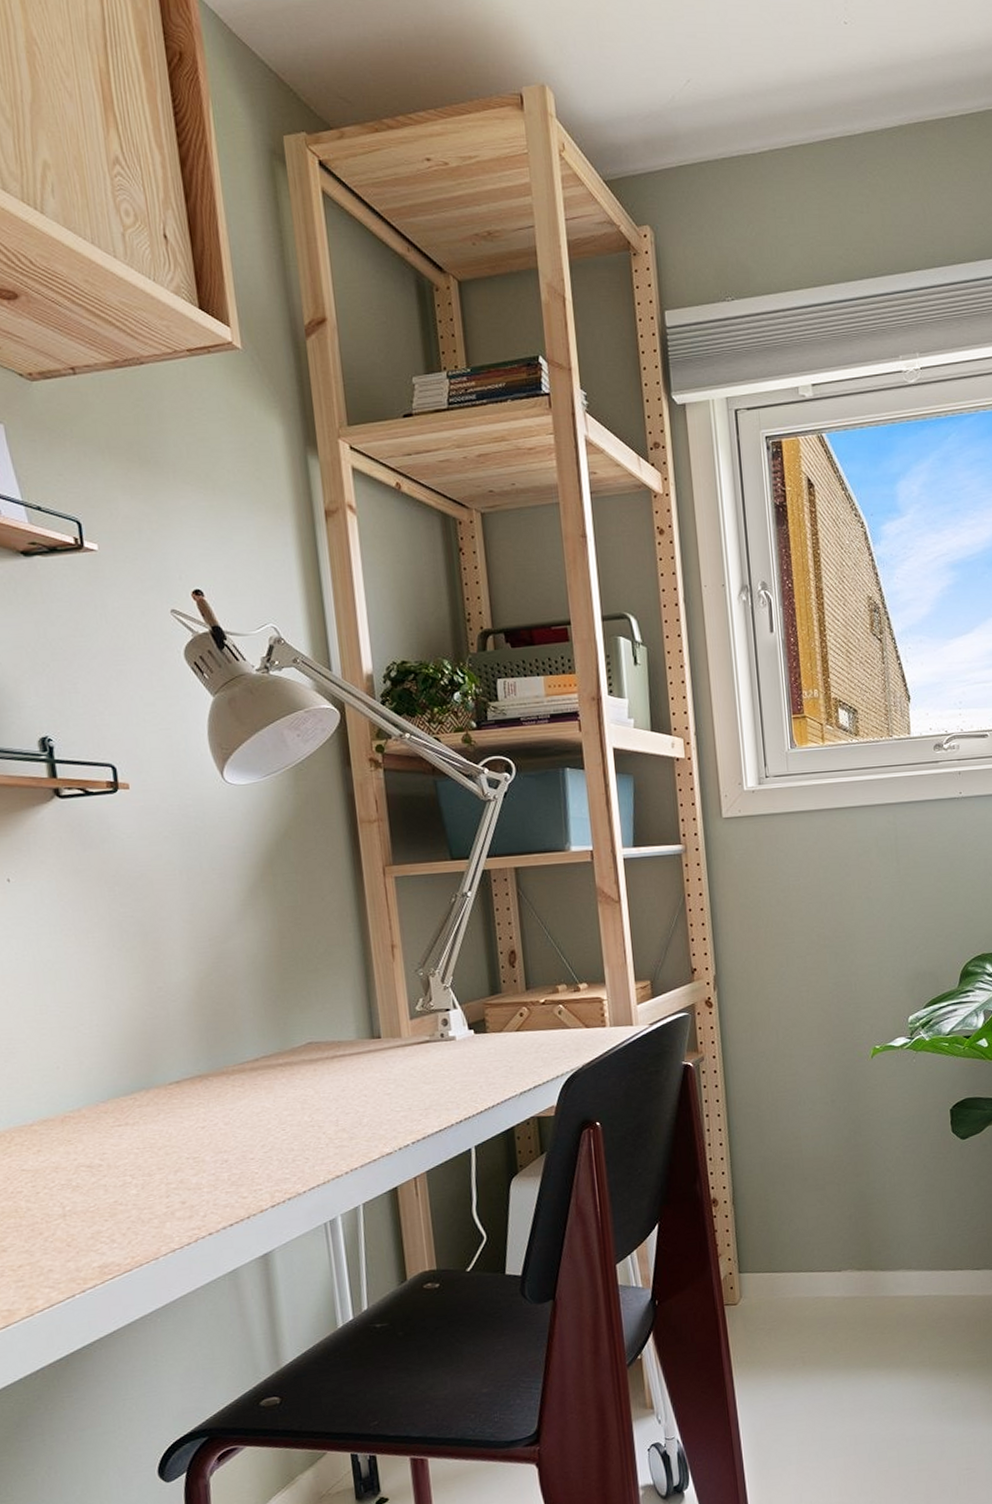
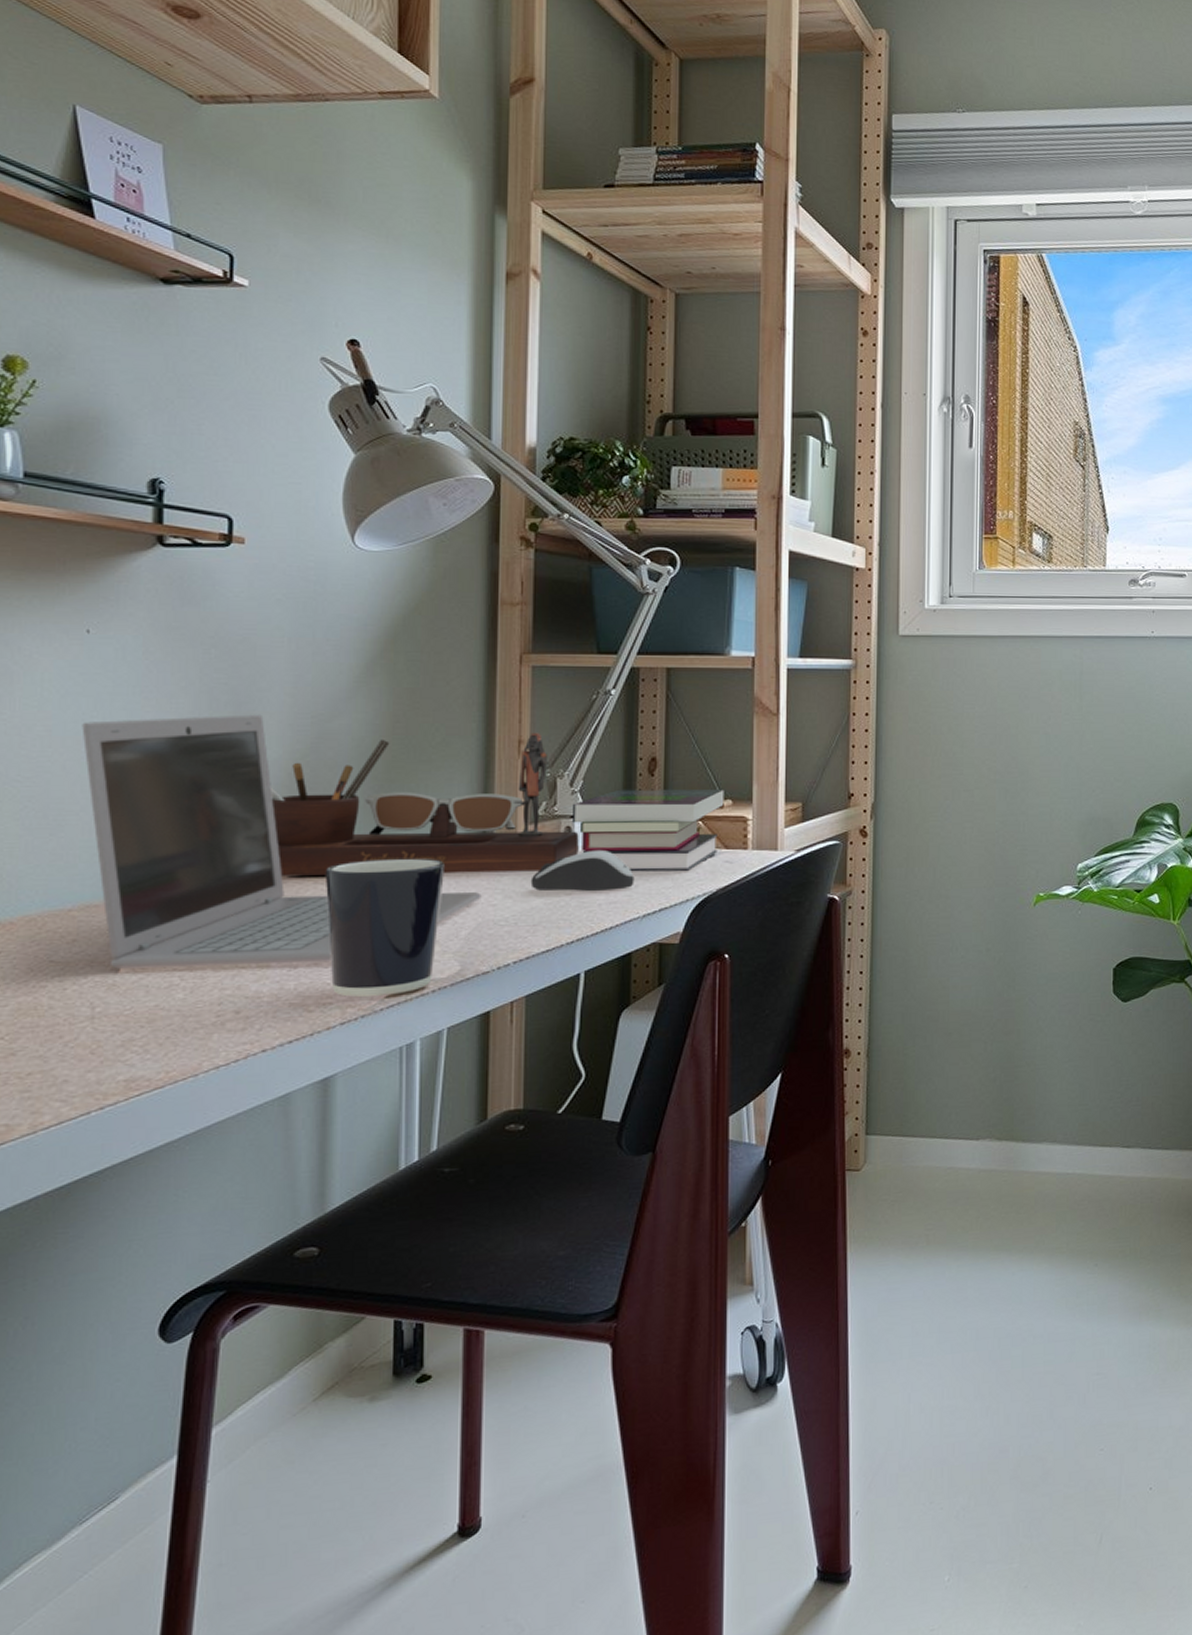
laptop: none [16,941,377,1173] -> present [82,714,482,969]
desk organizer: none [182,936,457,1082] -> present [269,732,579,876]
mug: none [239,1057,344,1183] -> present [325,858,444,998]
computer mouse: none [417,1037,509,1078] -> present [530,849,635,892]
books: none [446,974,580,1055] -> present [573,789,724,872]

